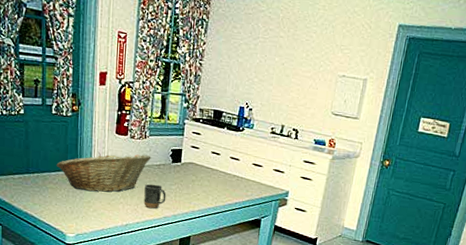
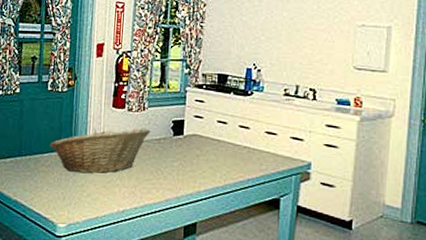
mug: present [144,183,166,209] -> none [142,161,168,191]

